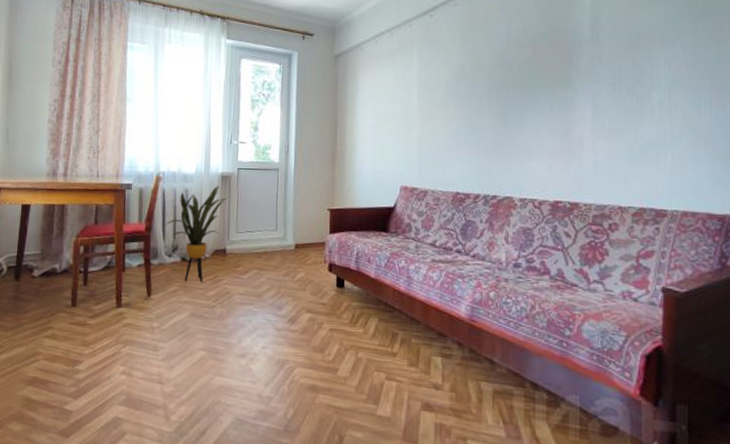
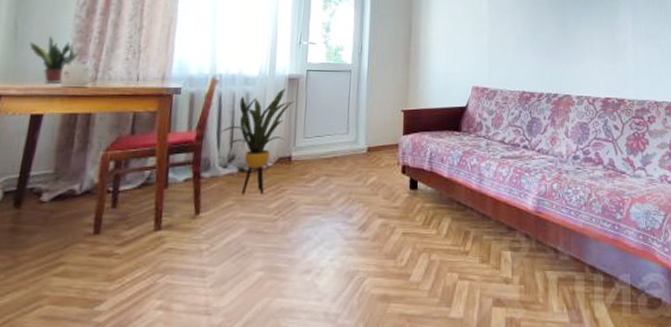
potted plant: none [18,139,57,180] -> present [29,36,85,85]
mug: none [40,162,67,183] -> present [60,64,97,88]

